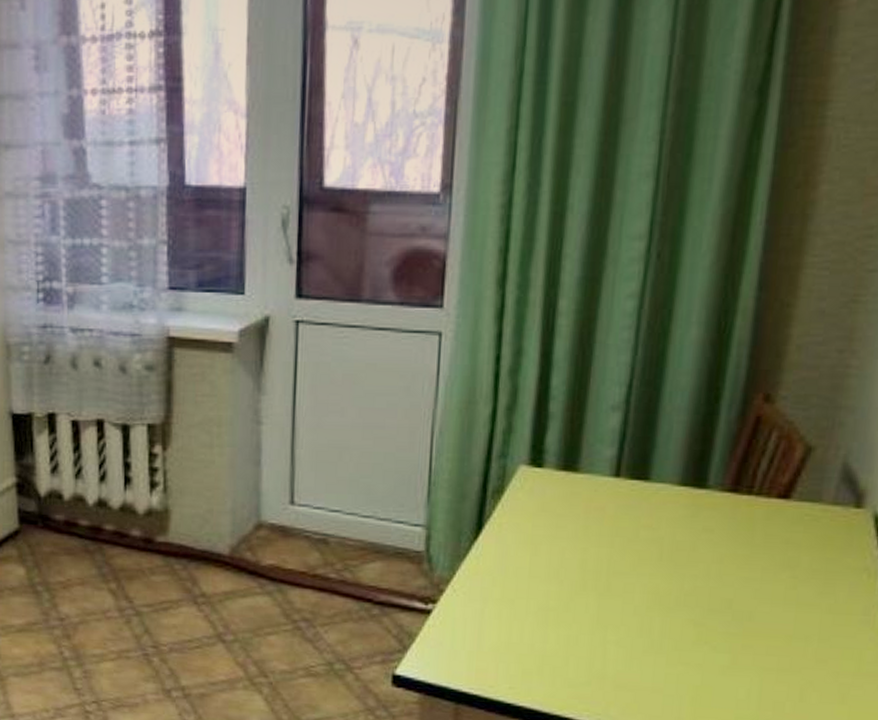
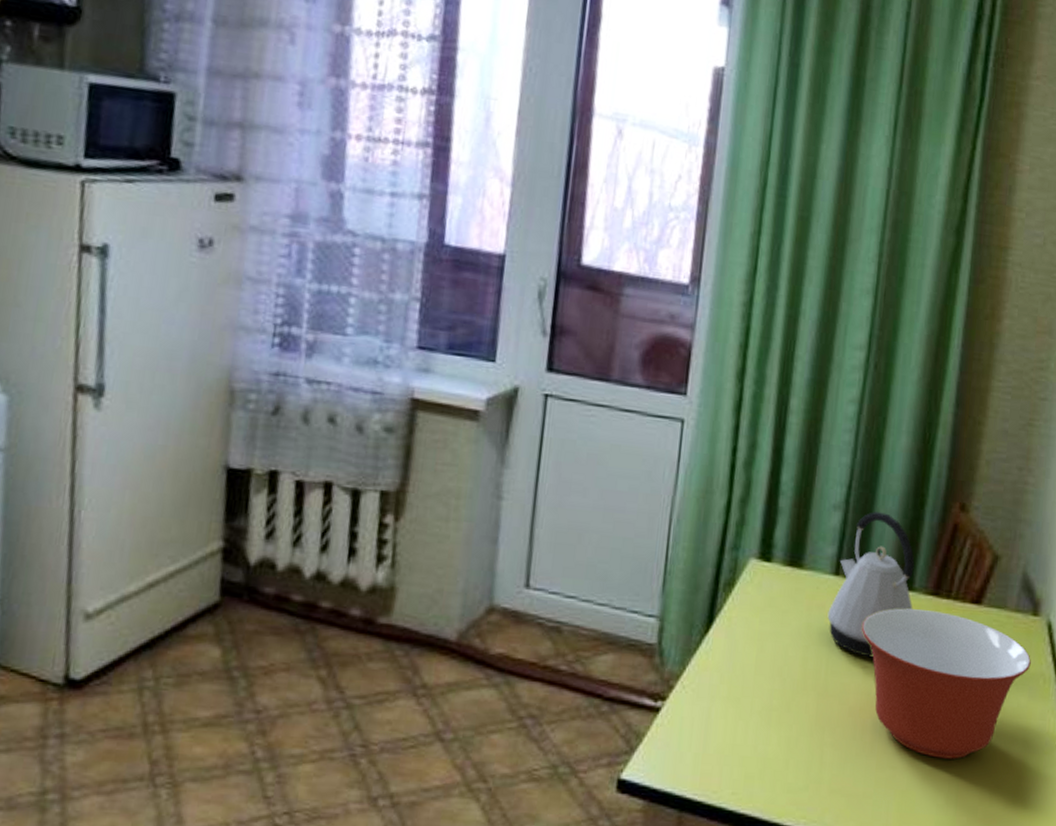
kettle: none [607,410,708,558] -> present [827,512,915,658]
mixing bowl: none [646,507,852,656] -> present [861,608,1031,759]

